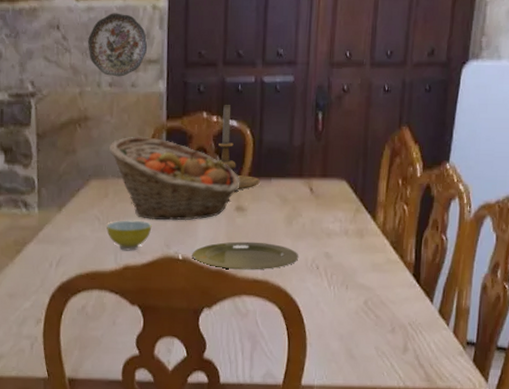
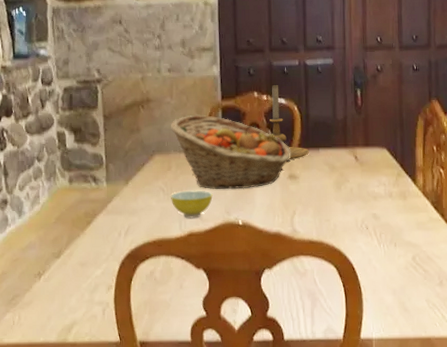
decorative plate: present [88,13,148,77] -> none [148,9,202,64]
plate: present [192,241,298,270] -> none [251,206,349,233]

